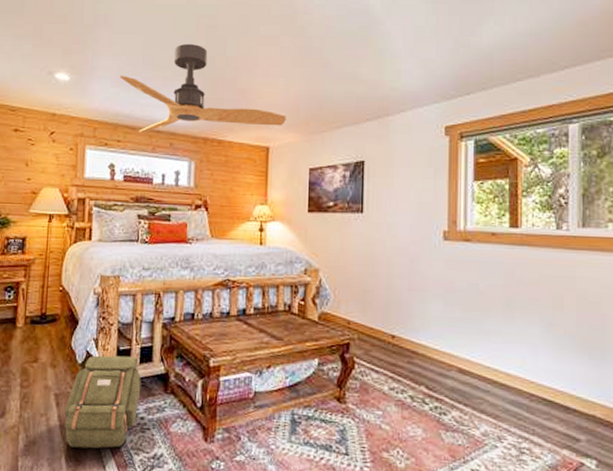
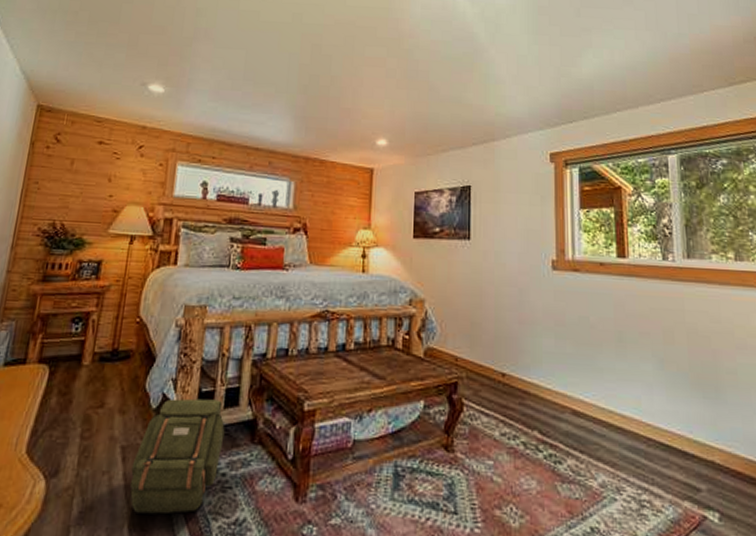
ceiling fan: present [120,44,286,132] -> none [218,61,391,149]

